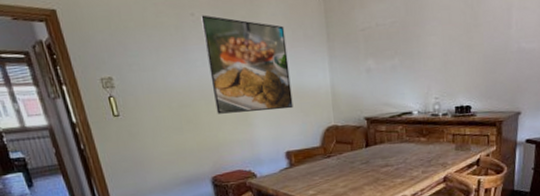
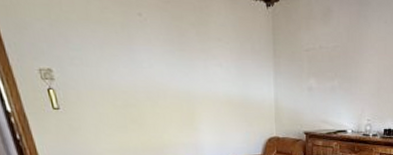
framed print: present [201,15,293,114] -> none [149,16,238,118]

